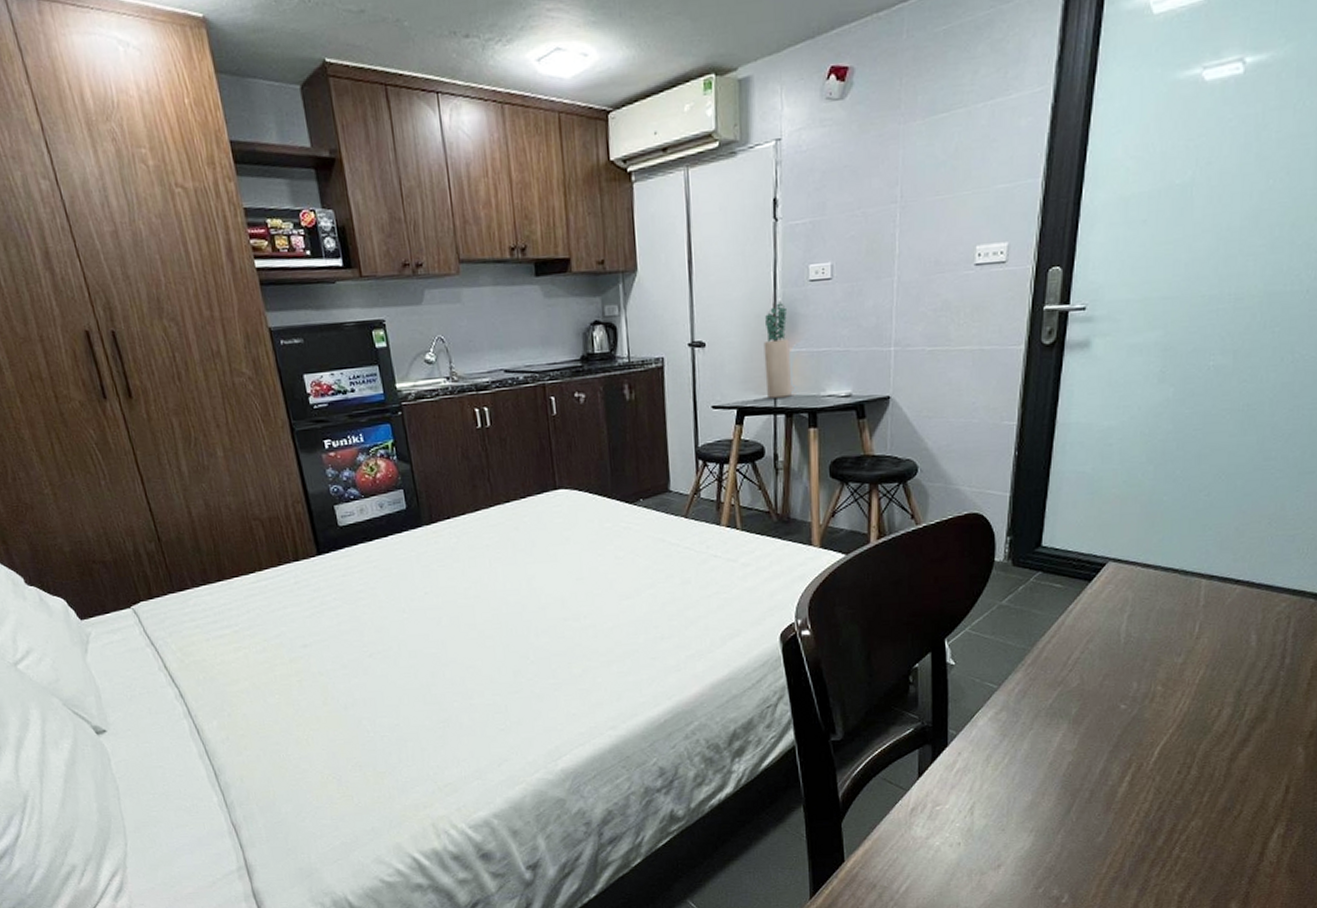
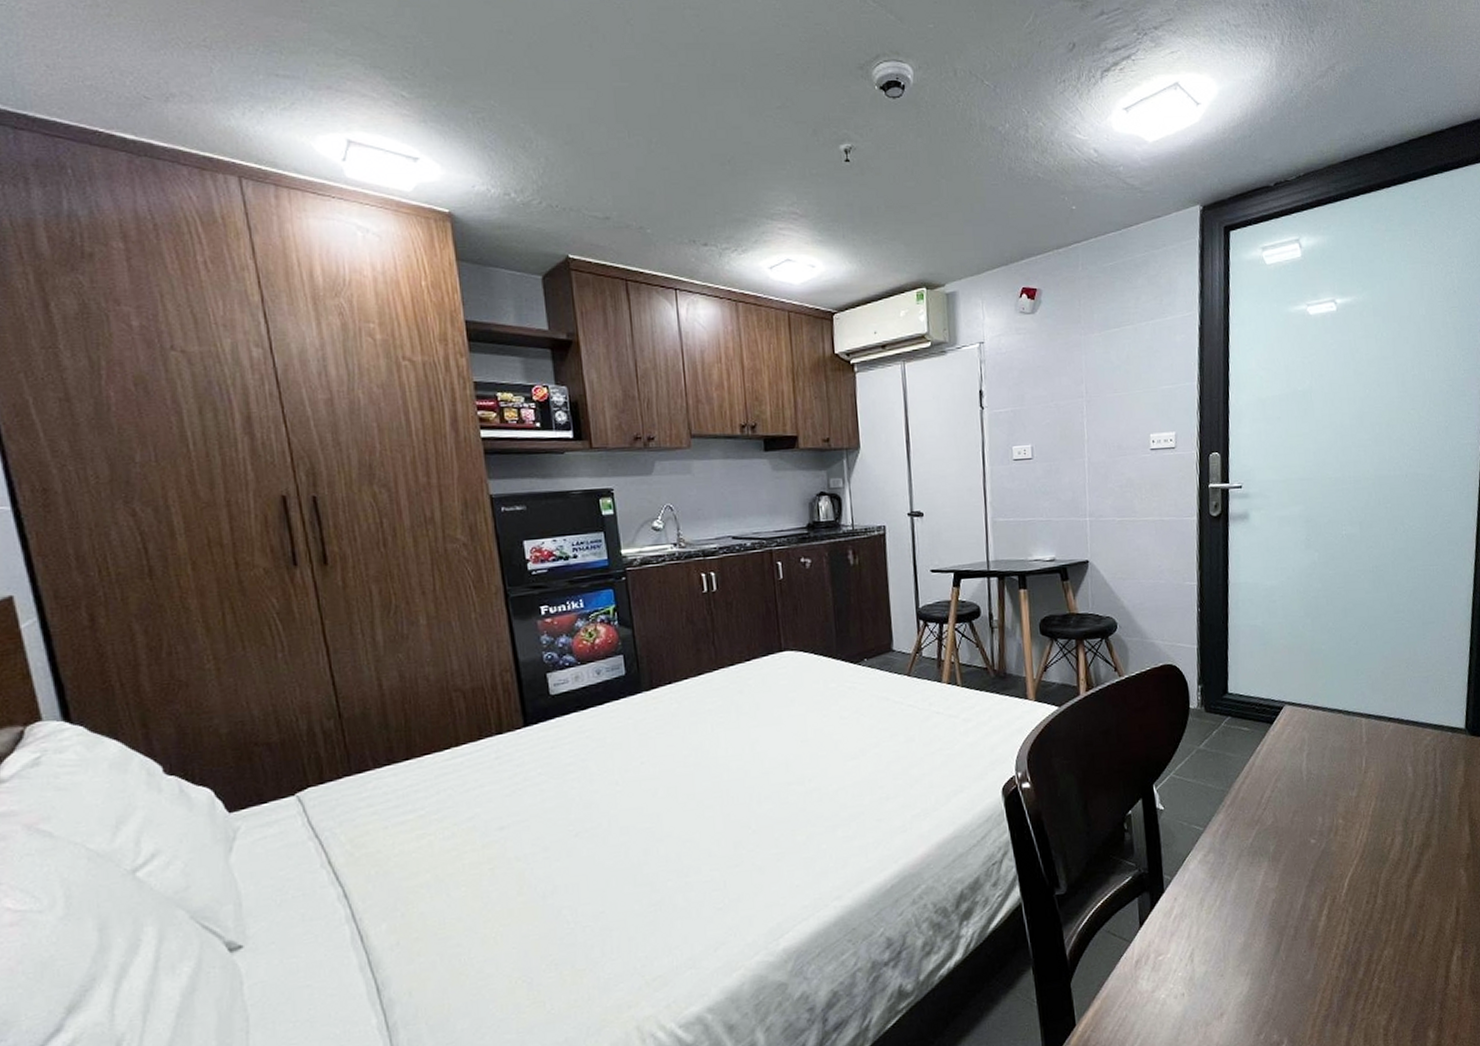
vase: present [763,301,792,399] -> none [975,477,1003,563]

